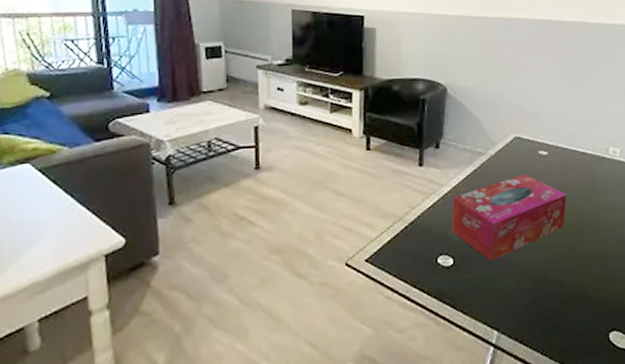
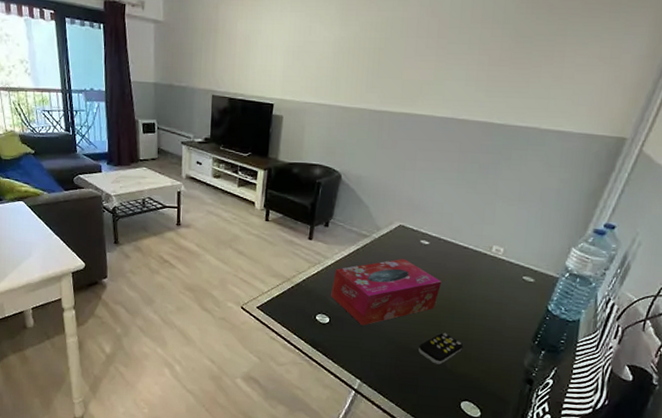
remote control: none [555,253,601,293] -> present [419,332,464,365]

